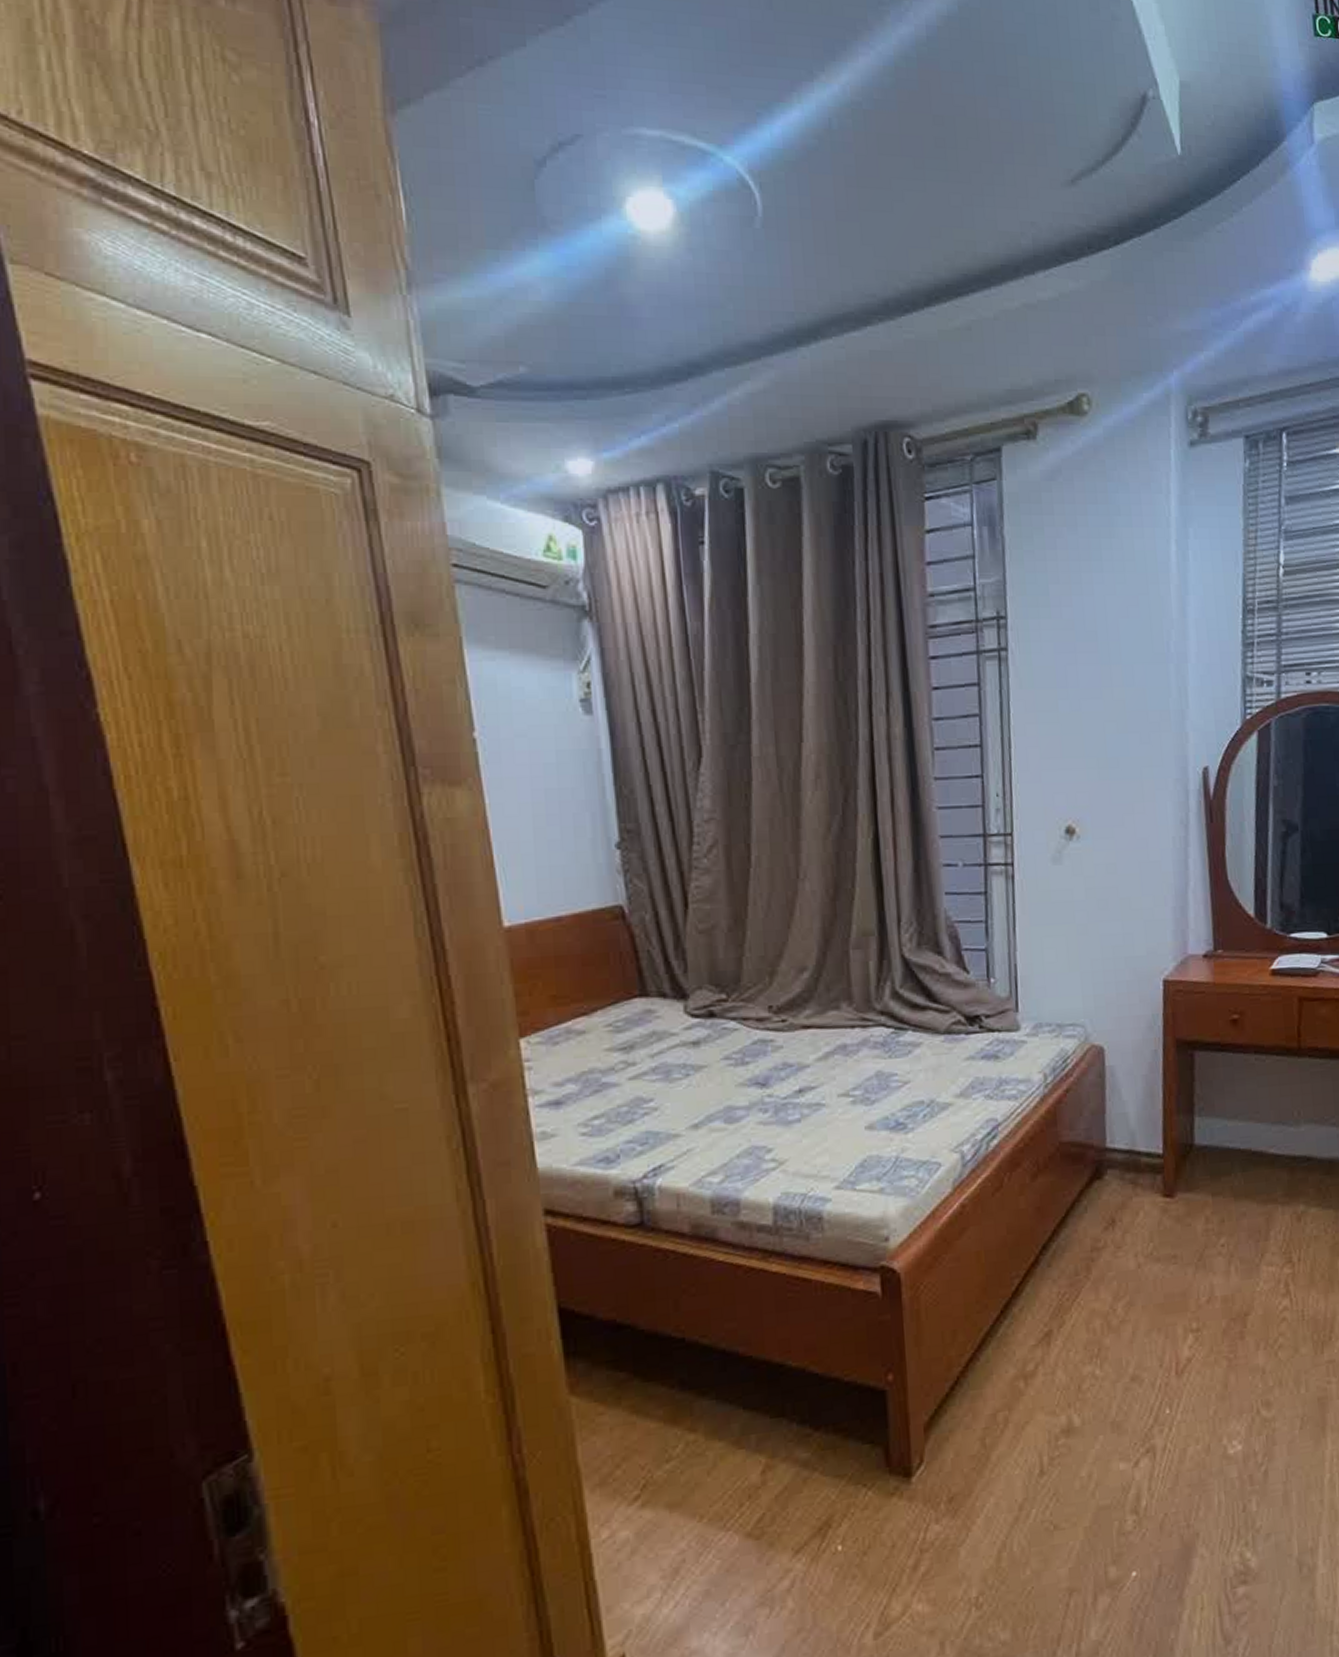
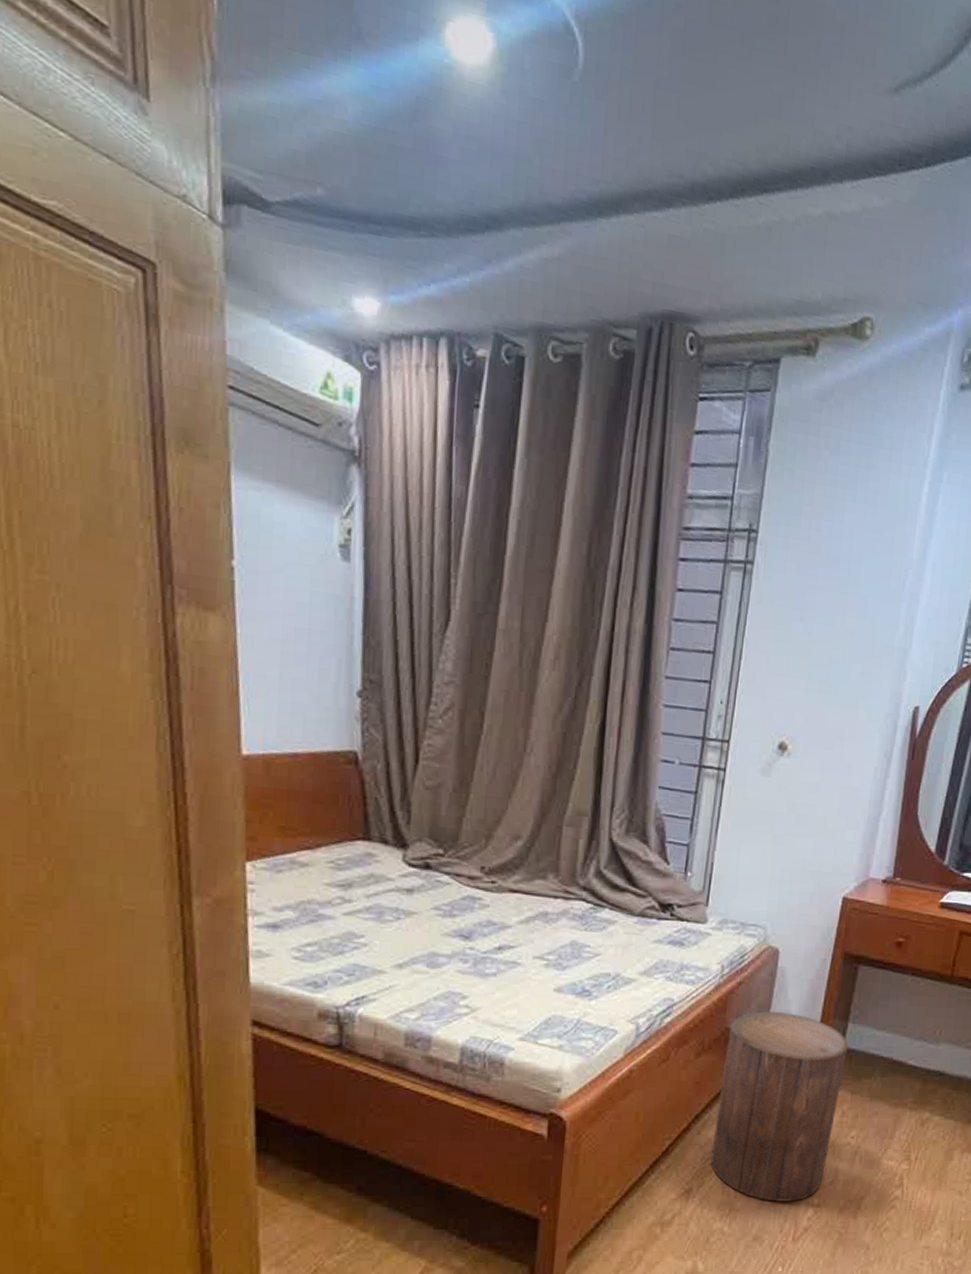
stool: none [1063,1115,1199,1333] -> present [710,1011,848,1203]

